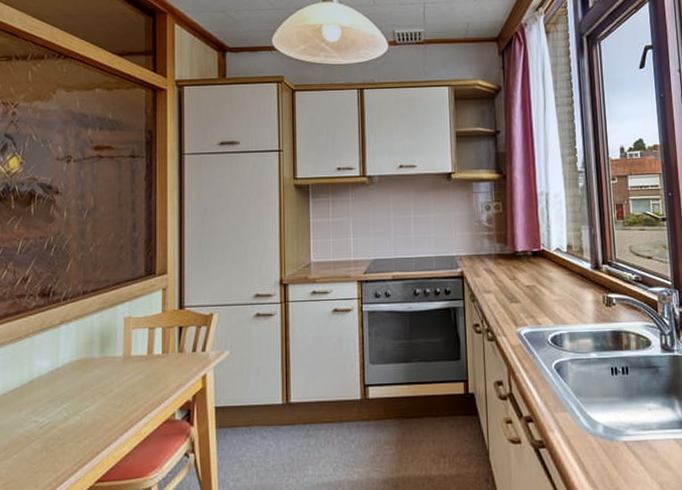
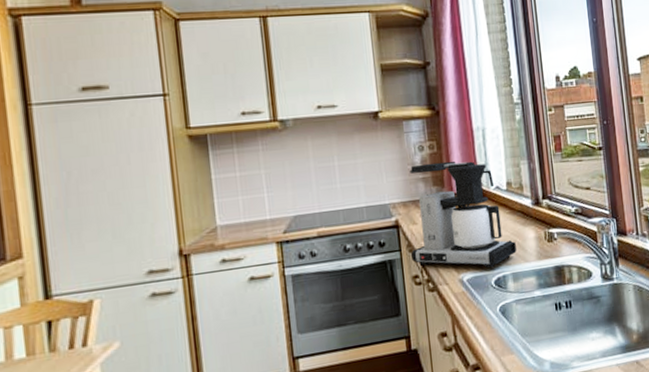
coffee maker: none [474,221,574,326] -> present [409,161,517,268]

